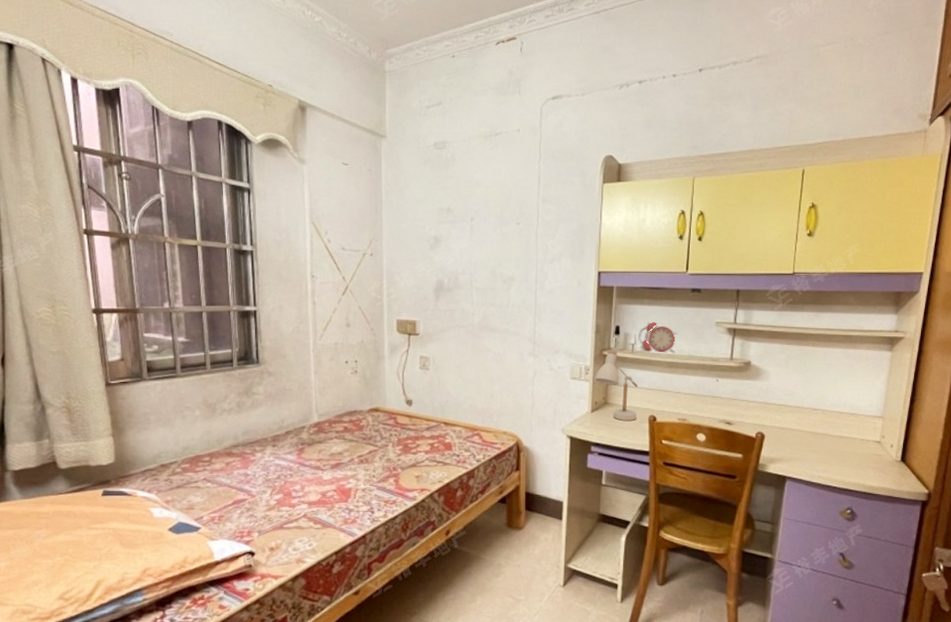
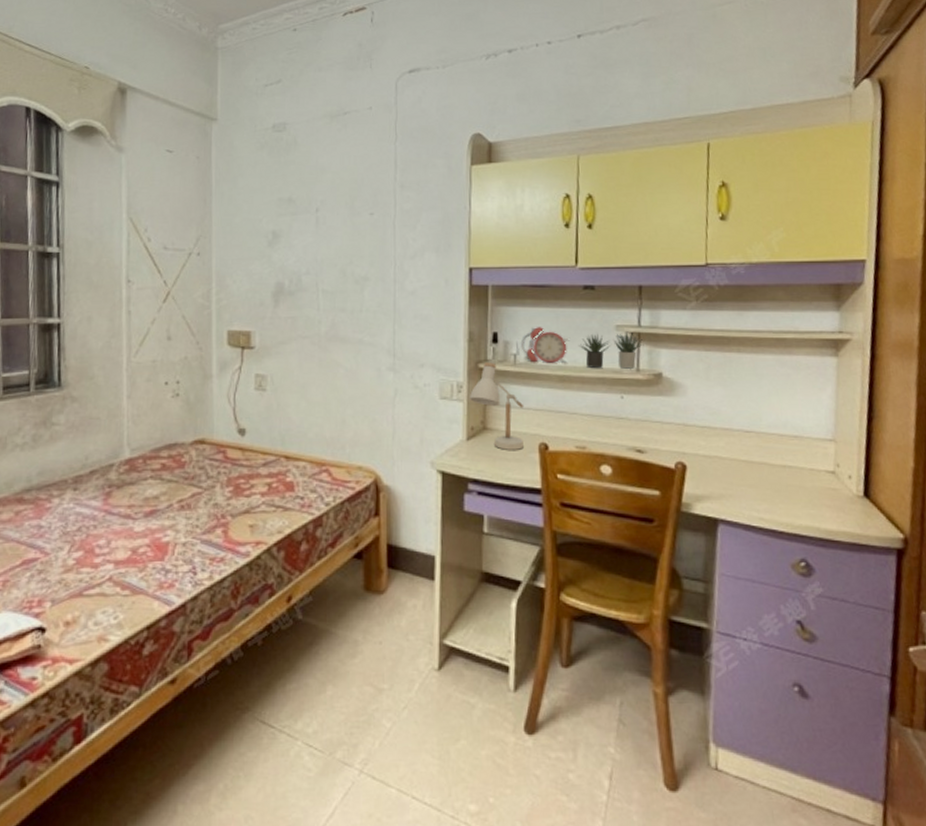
succulent plant: none [685,327,738,358] -> present [579,331,644,369]

